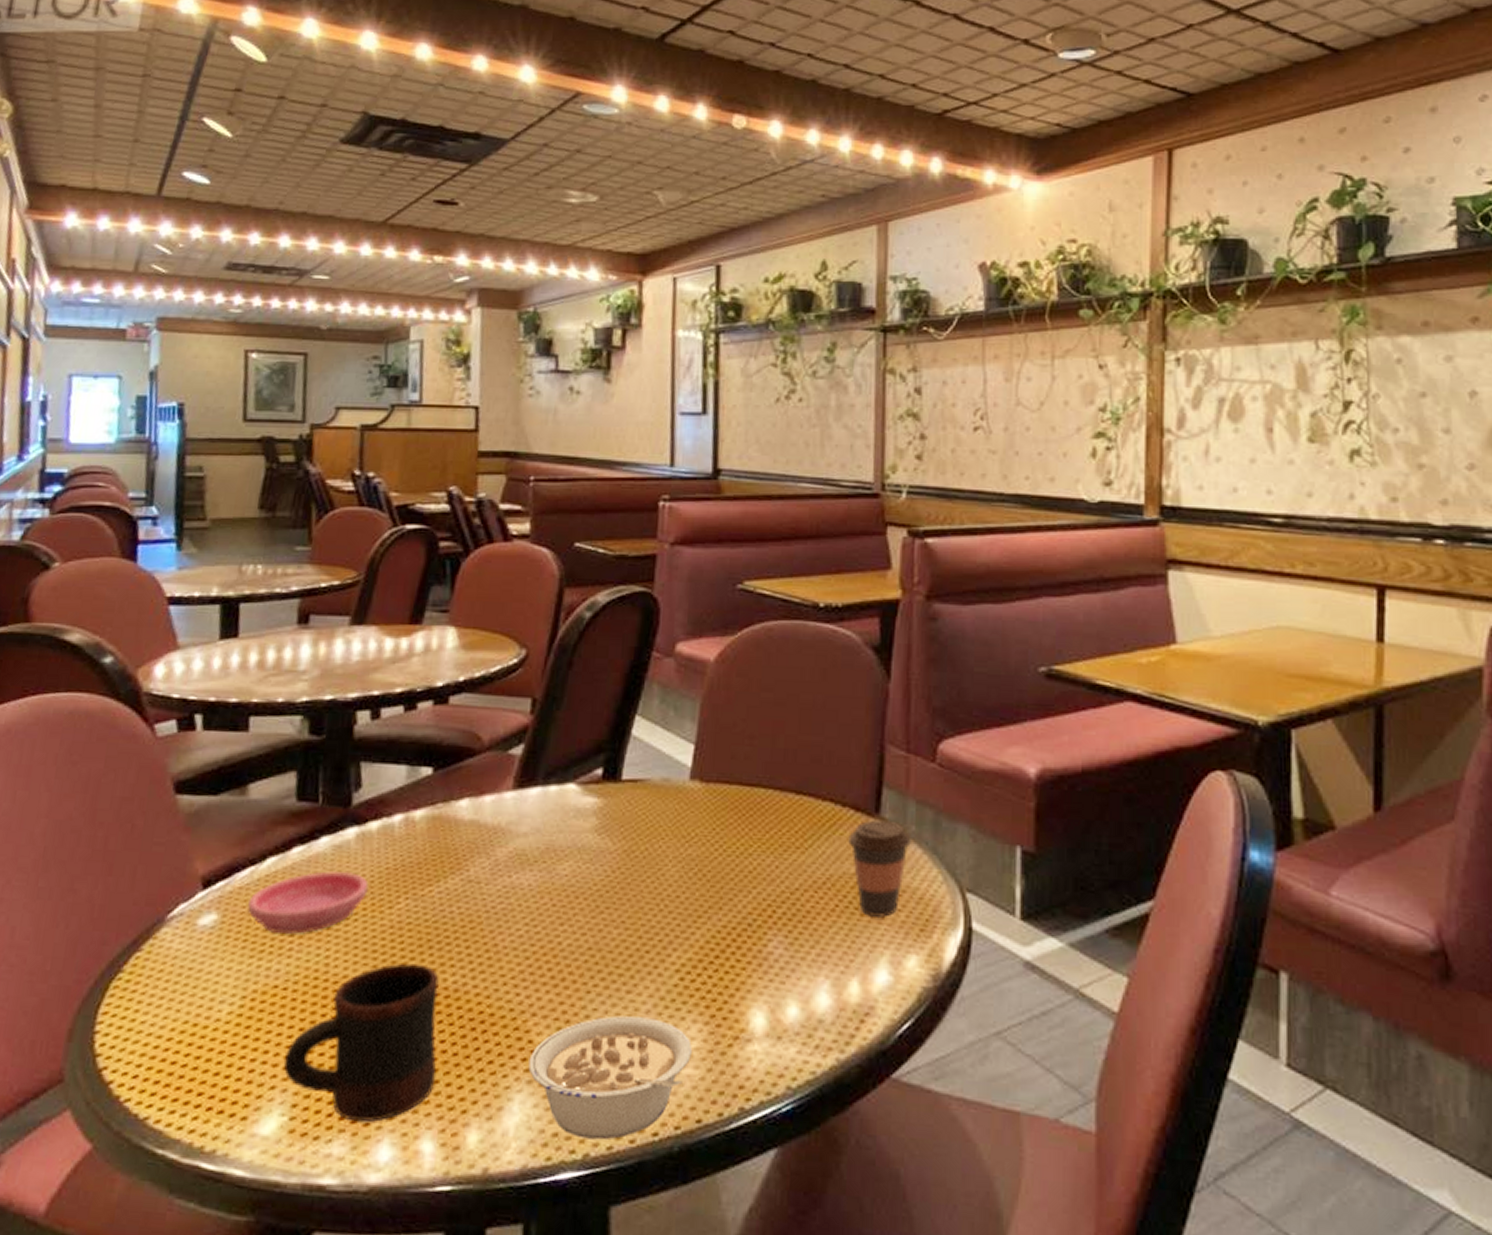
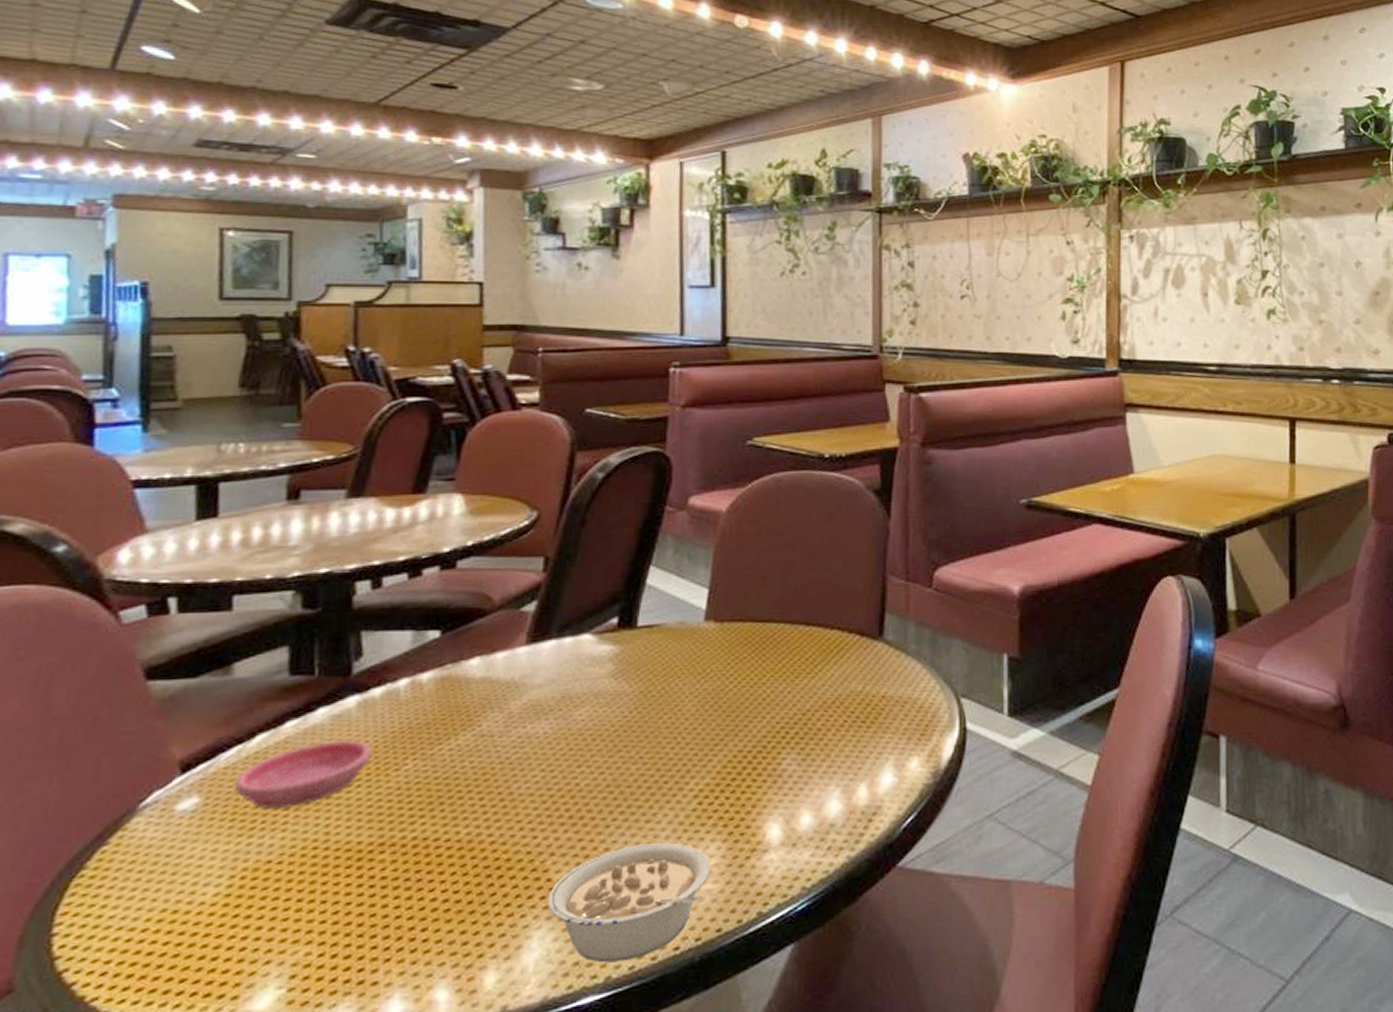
mug: present [282,963,439,1123] -> none [279,820,452,983]
coffee cup: present [848,819,911,919] -> none [855,641,912,729]

